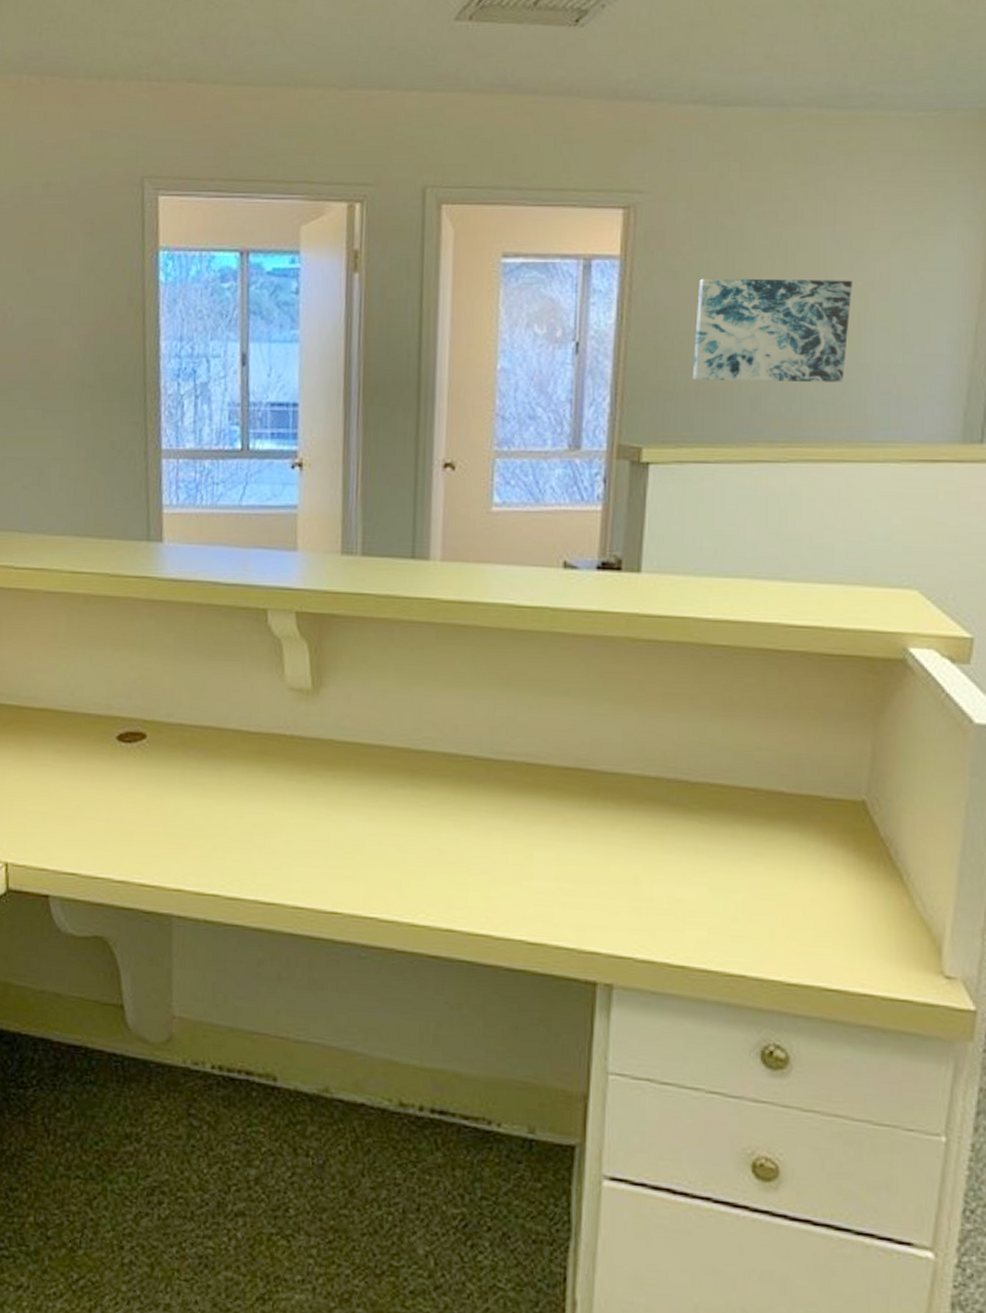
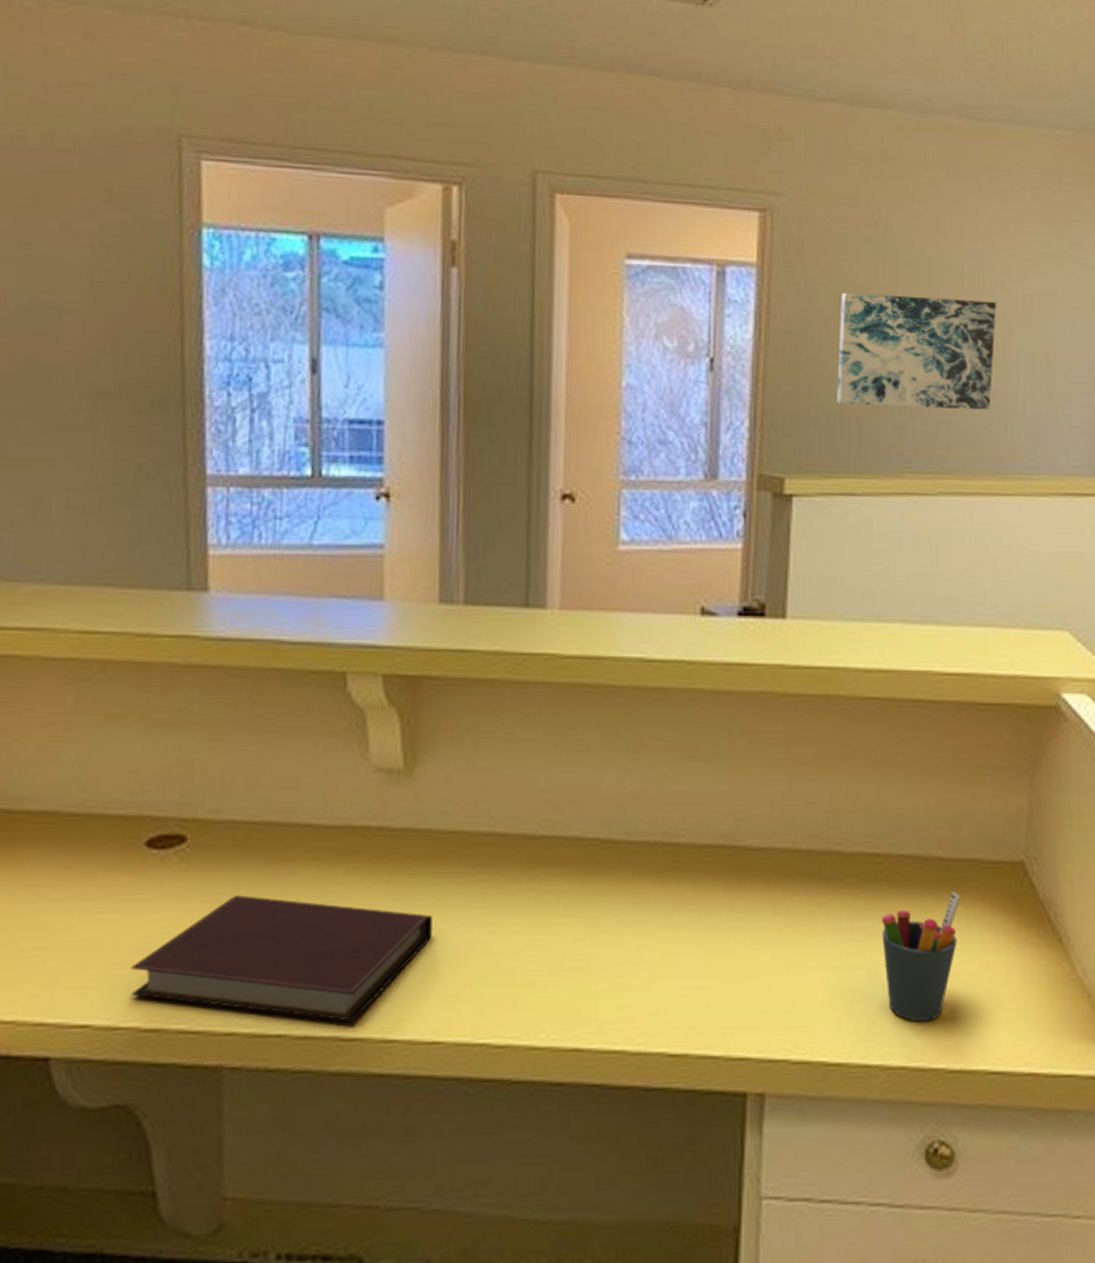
notebook: none [105,782,333,890] -> present [130,895,432,1022]
pen holder: none [724,824,802,937] -> present [881,892,961,1021]

